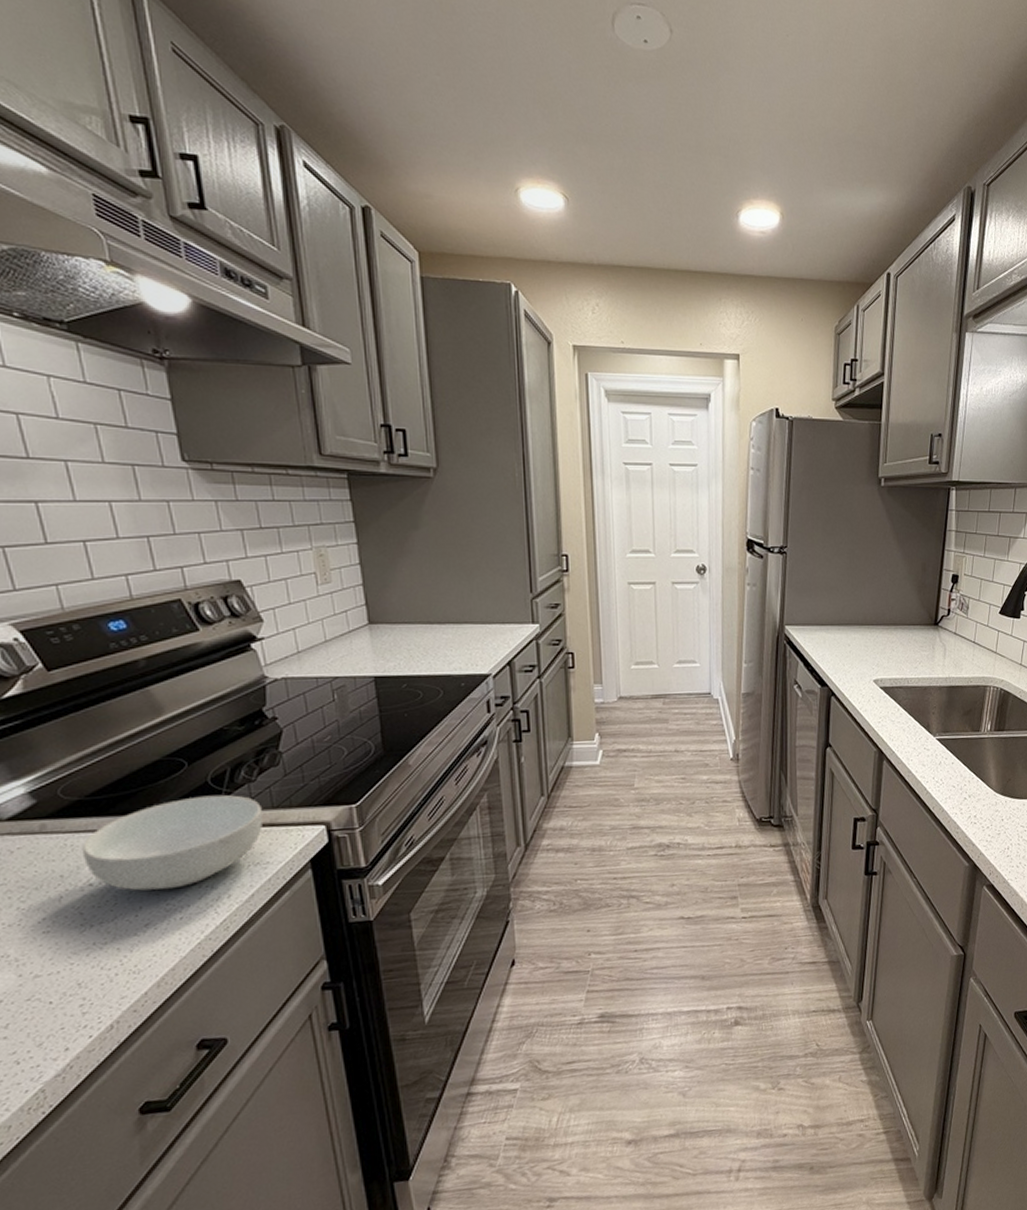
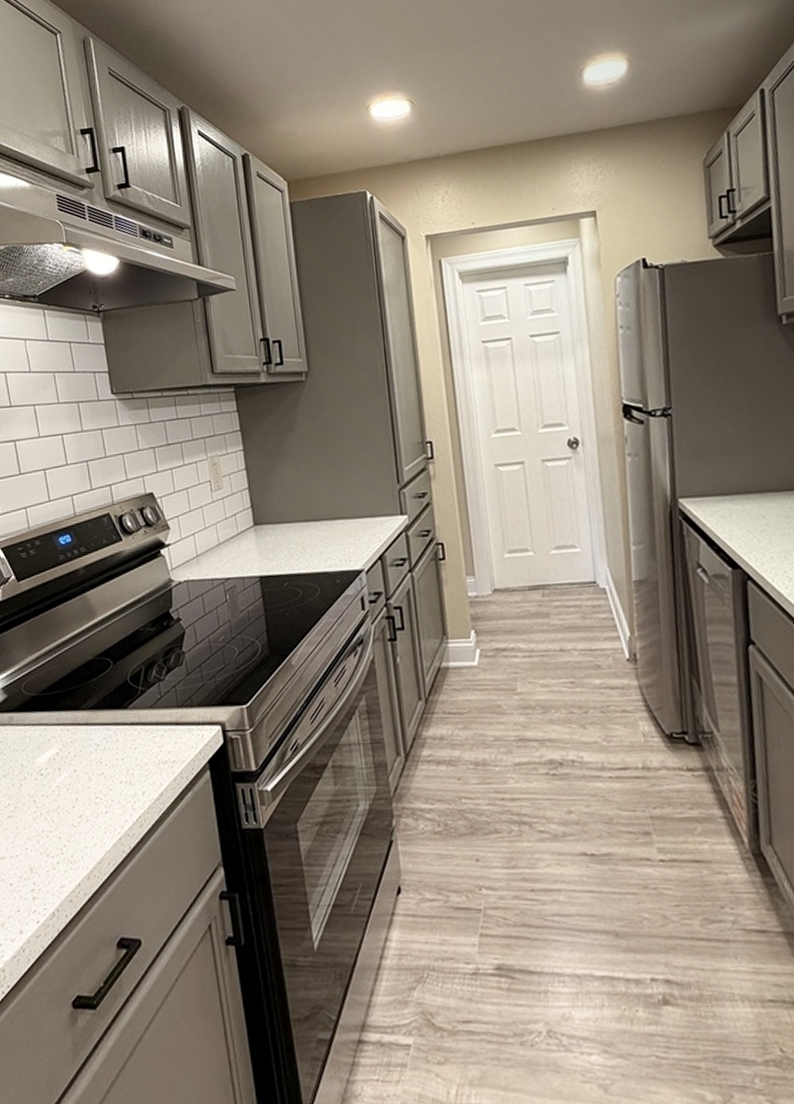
cereal bowl: present [81,795,263,891] -> none [36,693,170,784]

